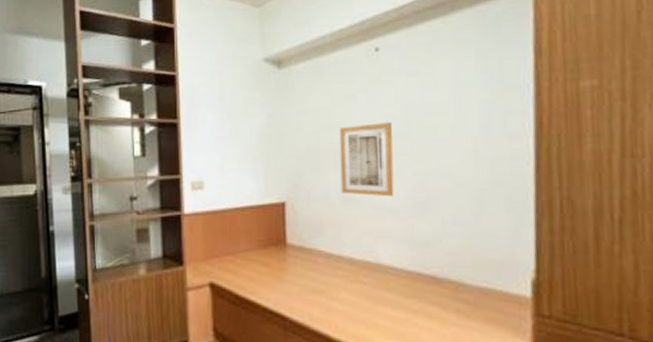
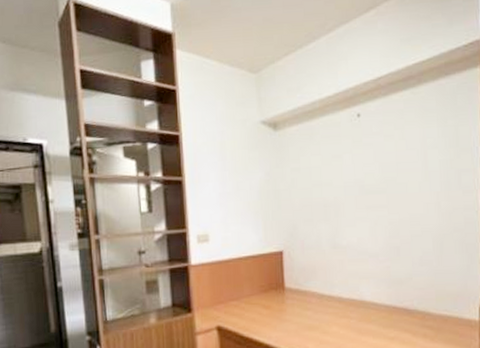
wall art: present [339,122,394,197] -> none [328,179,374,244]

